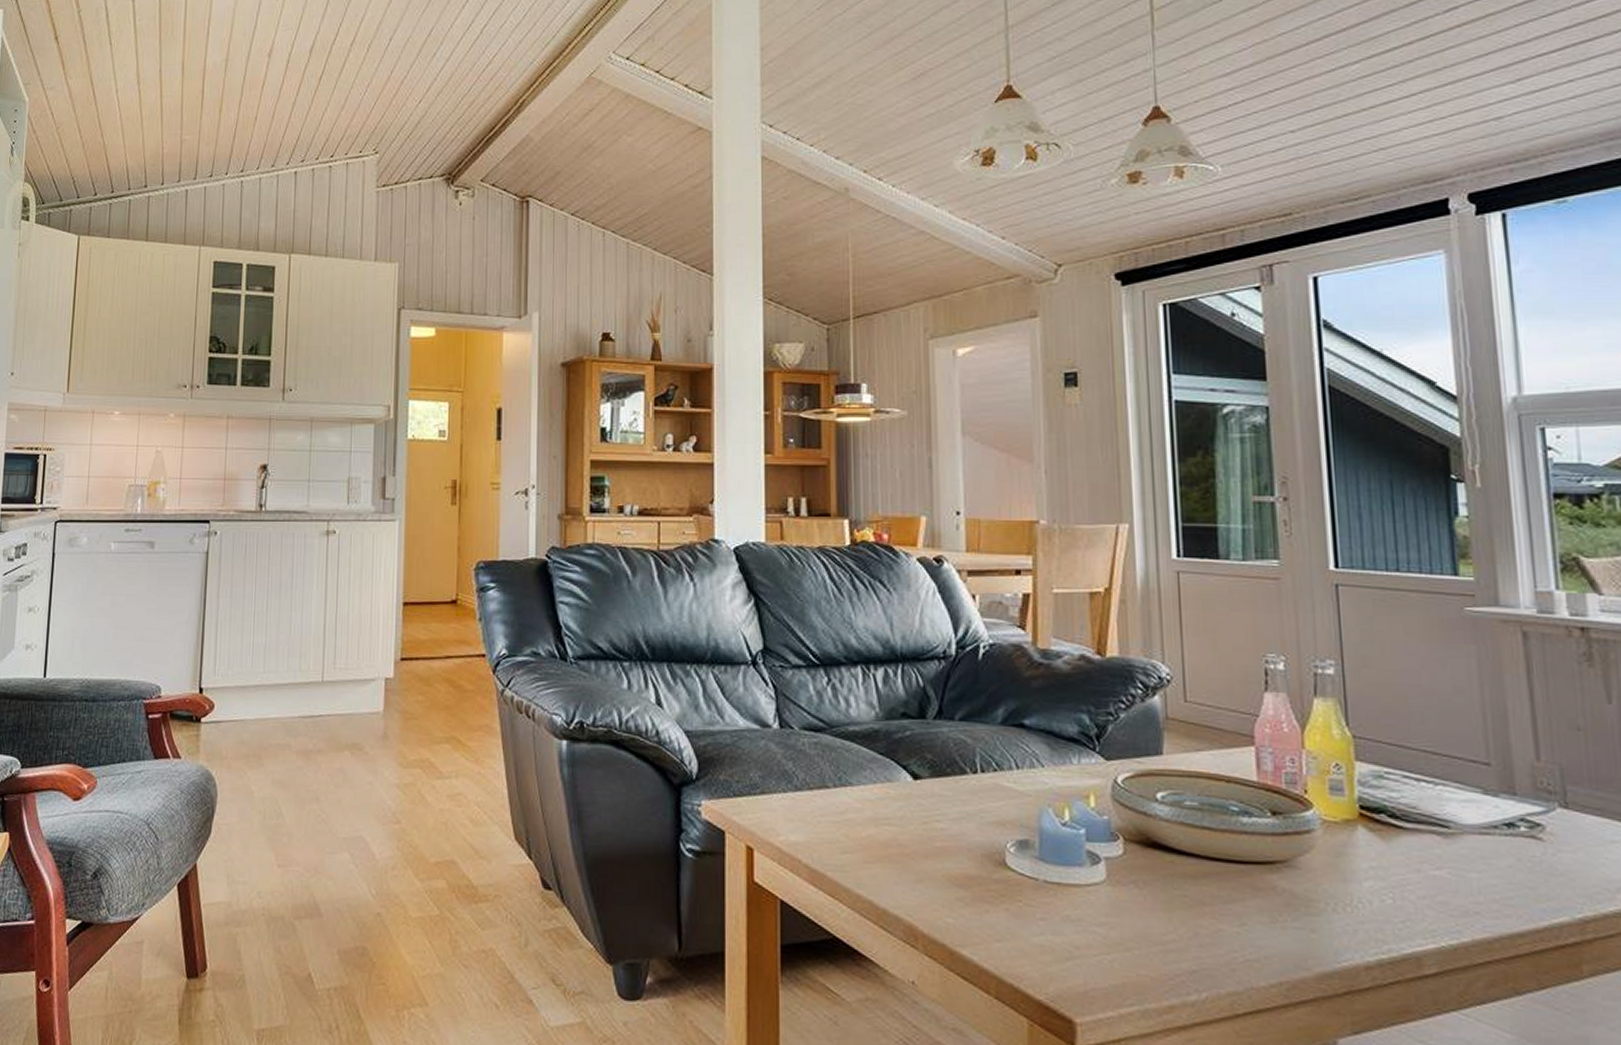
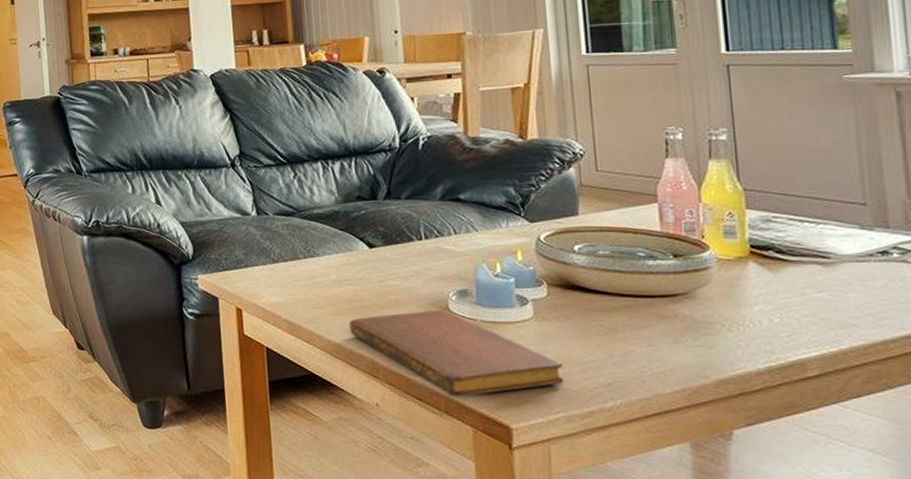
notebook: none [884,863,1140,979] -> present [349,309,564,397]

